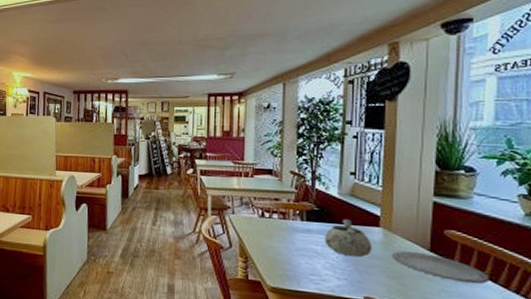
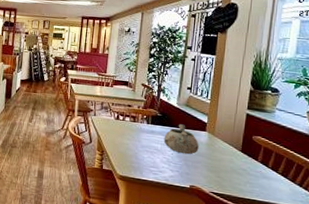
plate: present [392,250,491,284] -> none [213,150,283,178]

